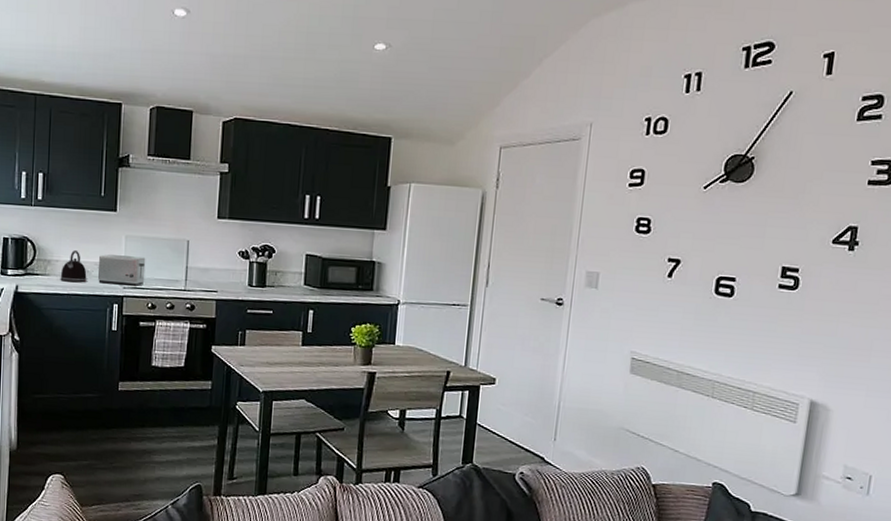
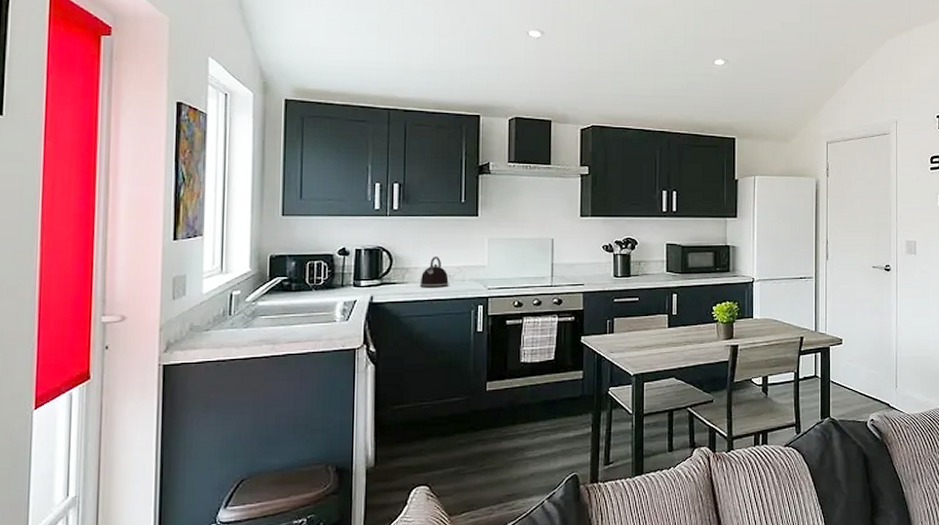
toaster: present [98,254,146,287] -> none [461,258,510,287]

